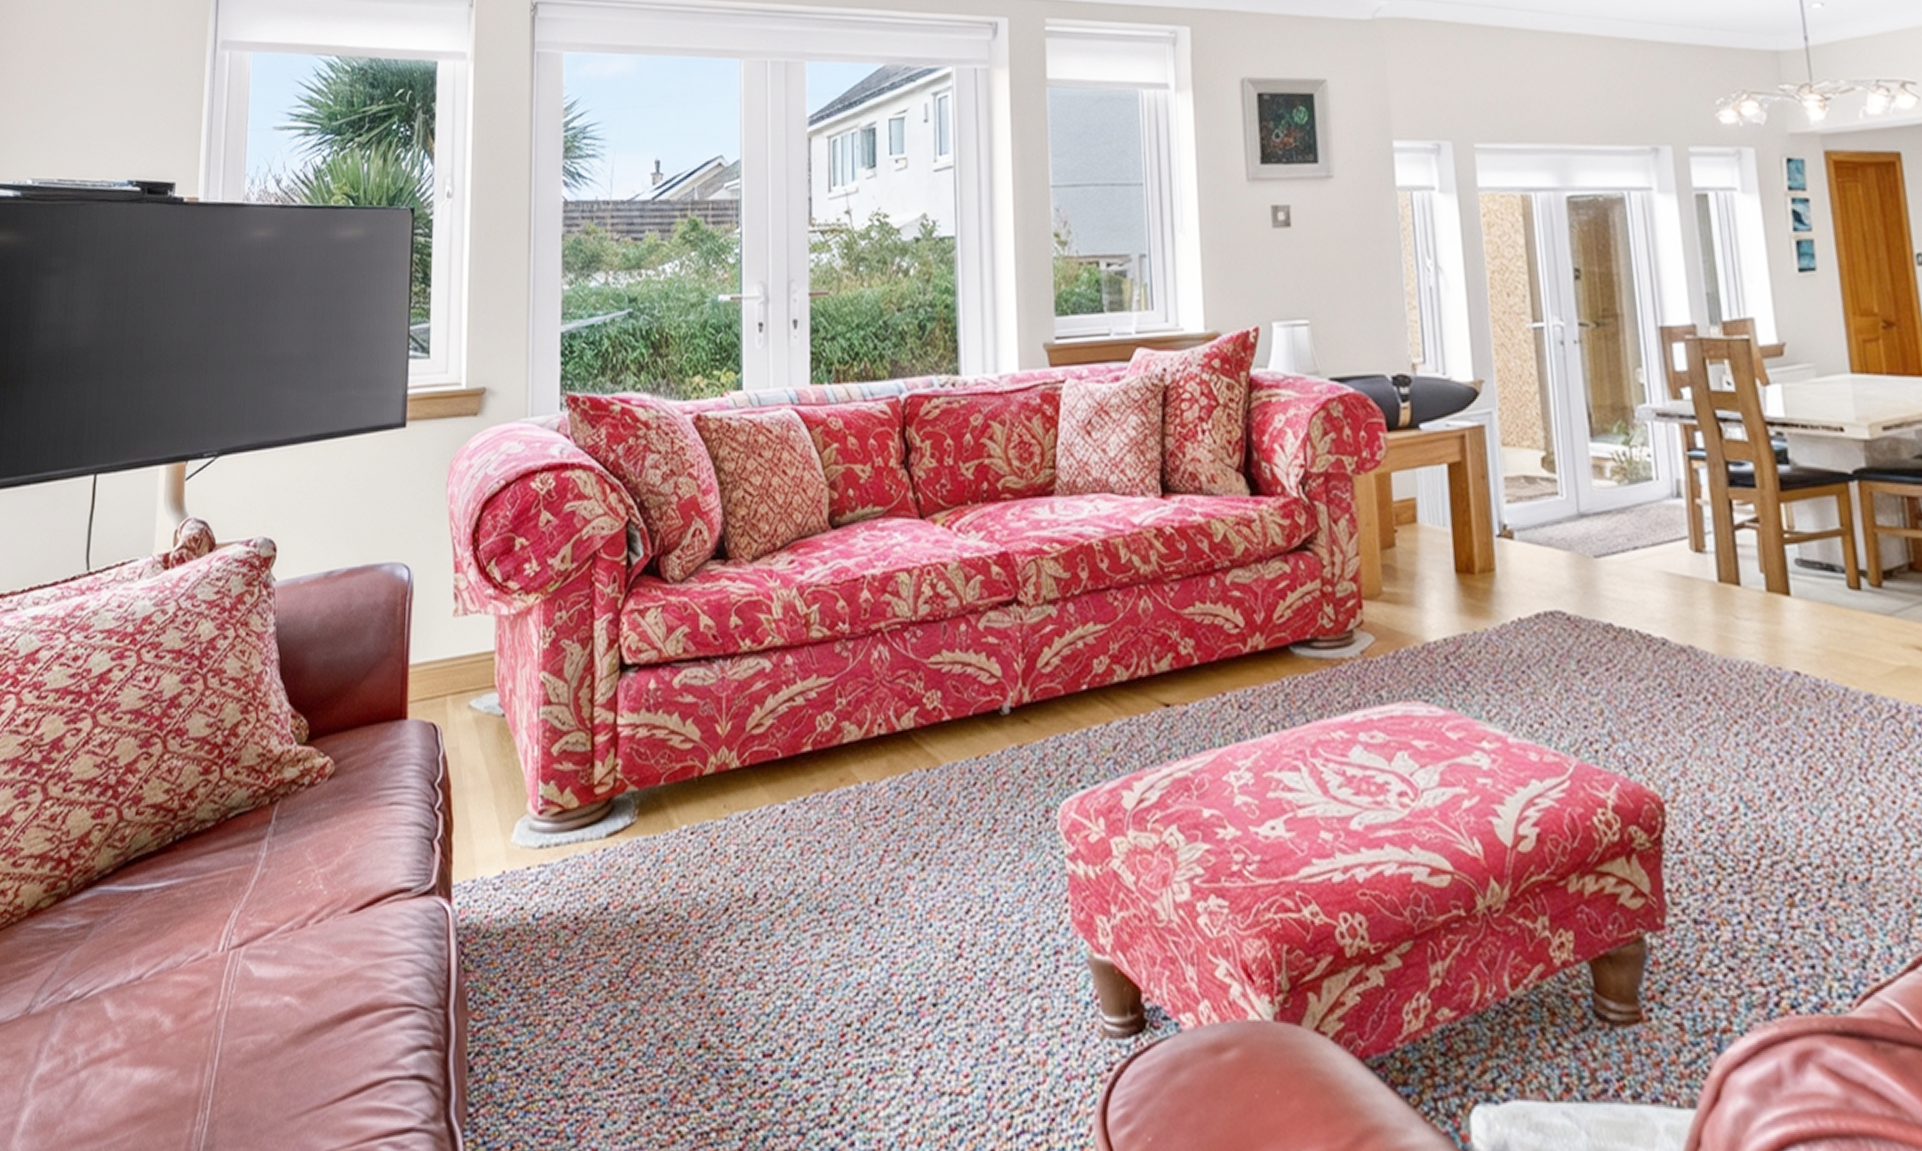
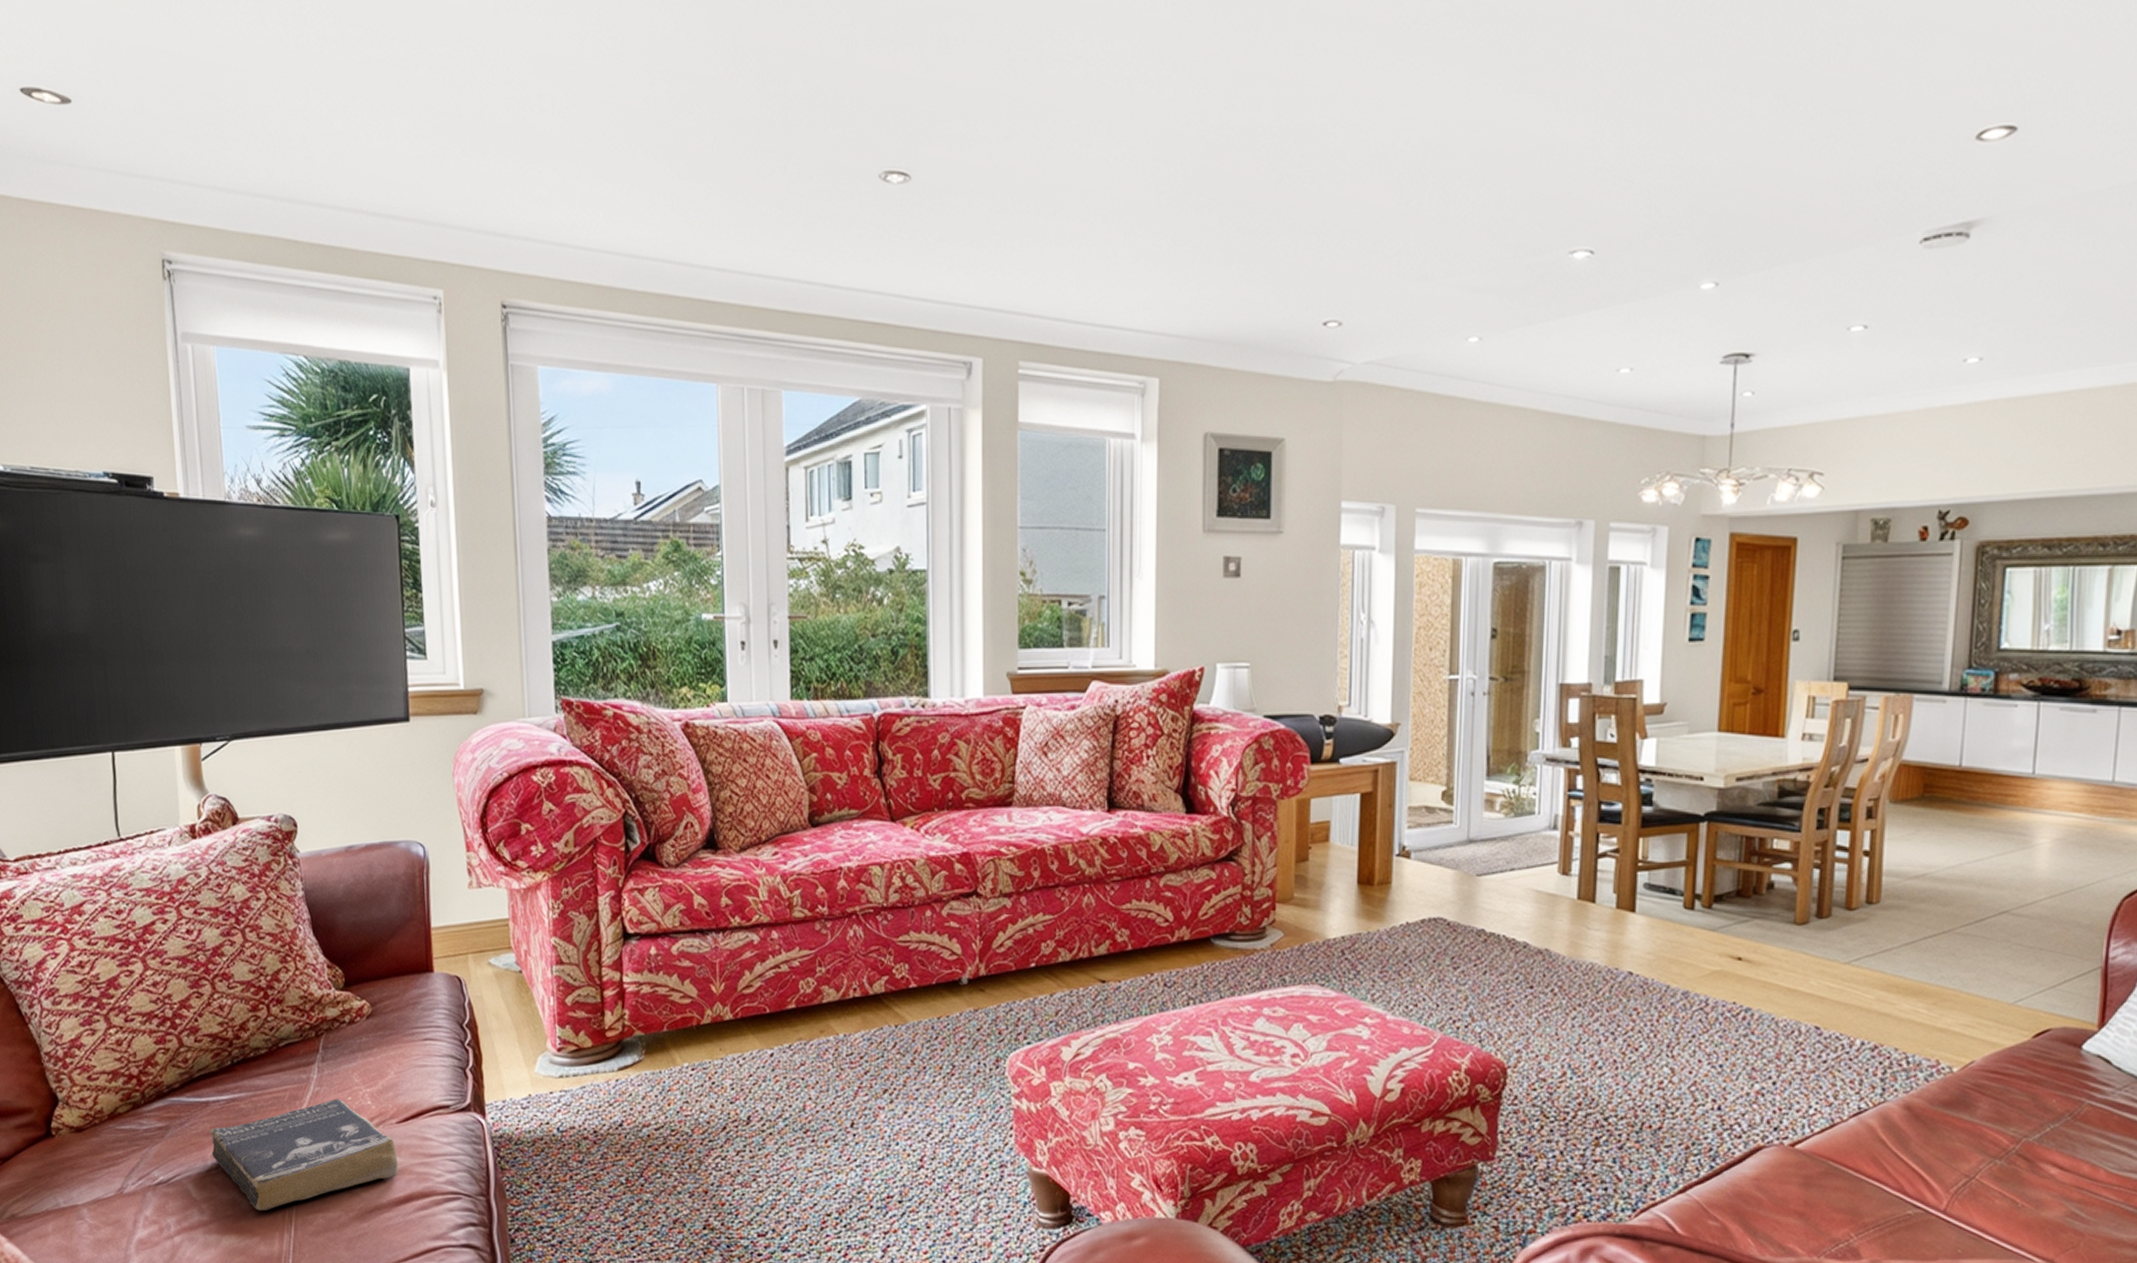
book: none [136,882,347,1035] -> present [209,1098,399,1211]

